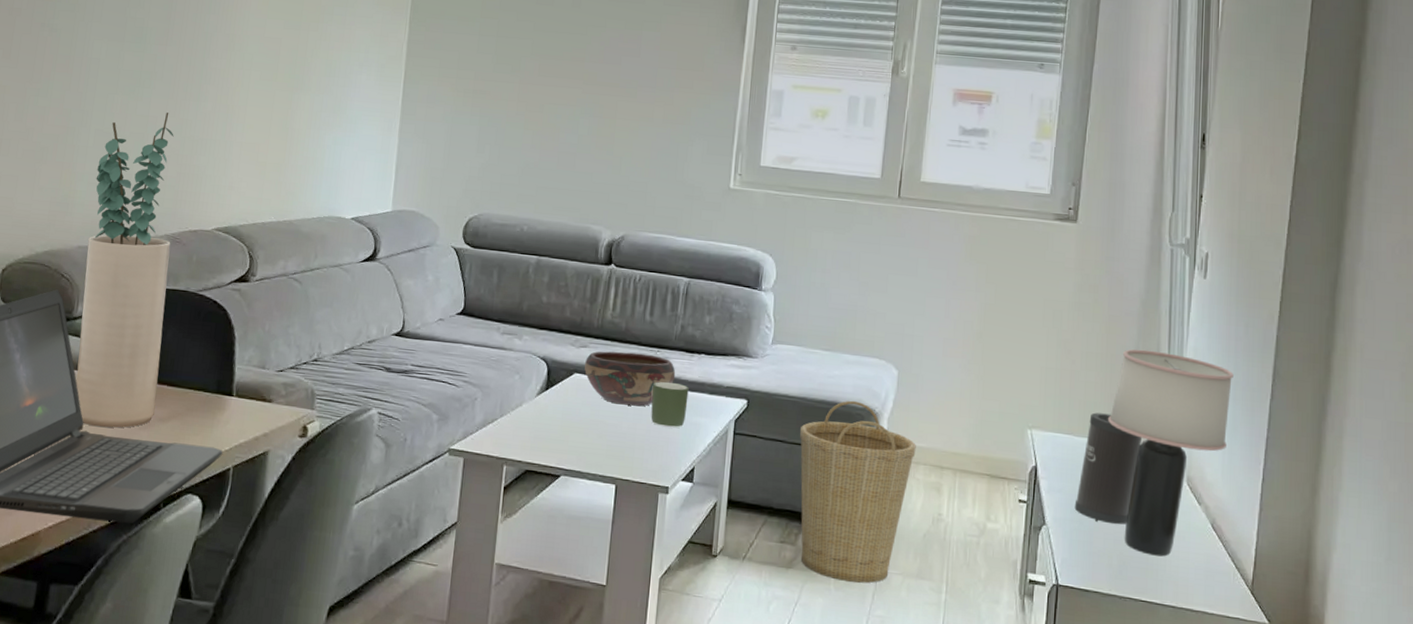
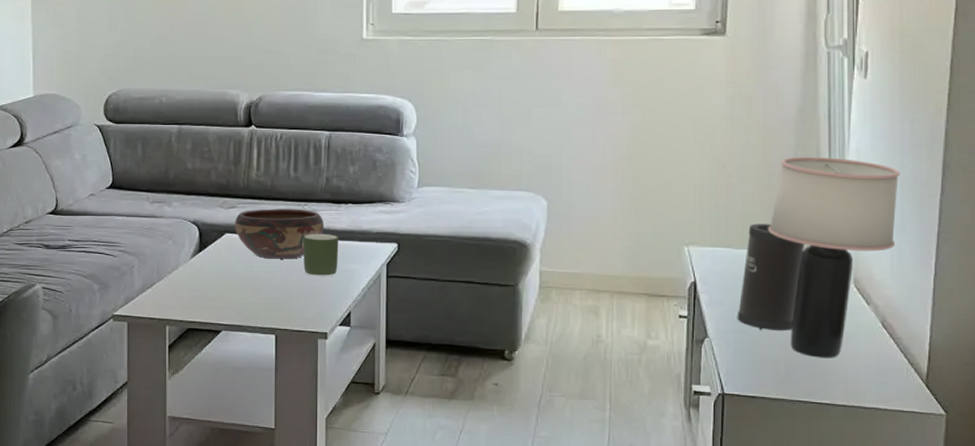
basket: present [800,400,916,583] -> none [453,234,571,407]

